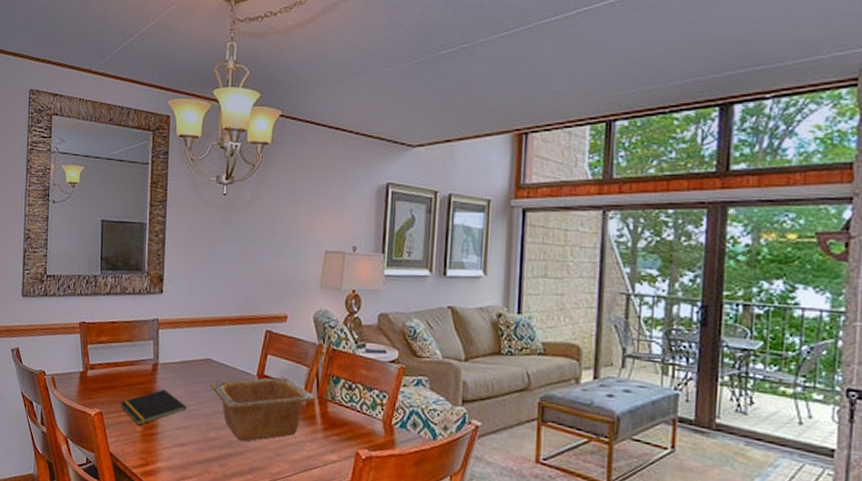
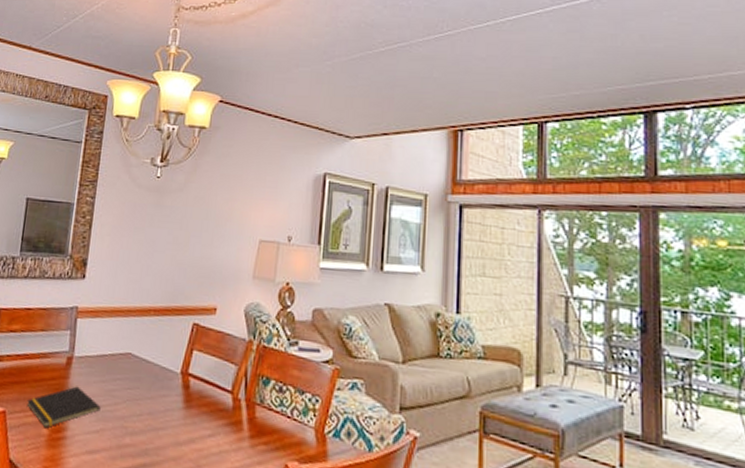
serving bowl: present [210,376,317,442] -> none [128,375,244,450]

